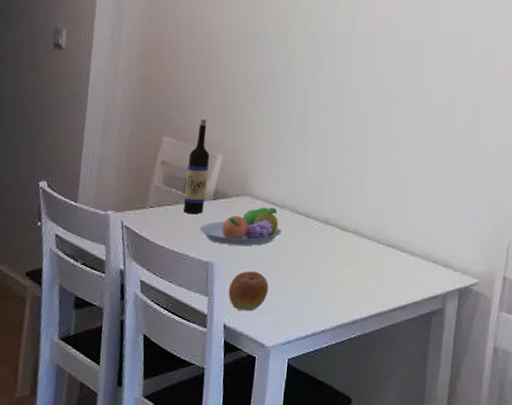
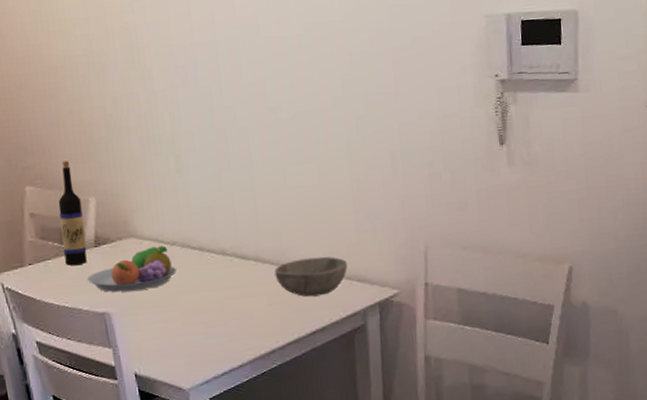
apple: present [228,271,269,311] -> none [131,315,175,358]
bowl: none [369,238,436,275] -> present [274,256,347,297]

